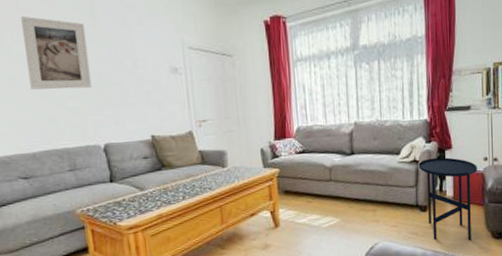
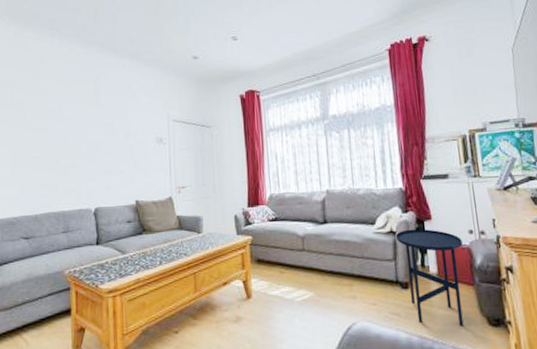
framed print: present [21,16,92,90] -> none [41,97,90,159]

